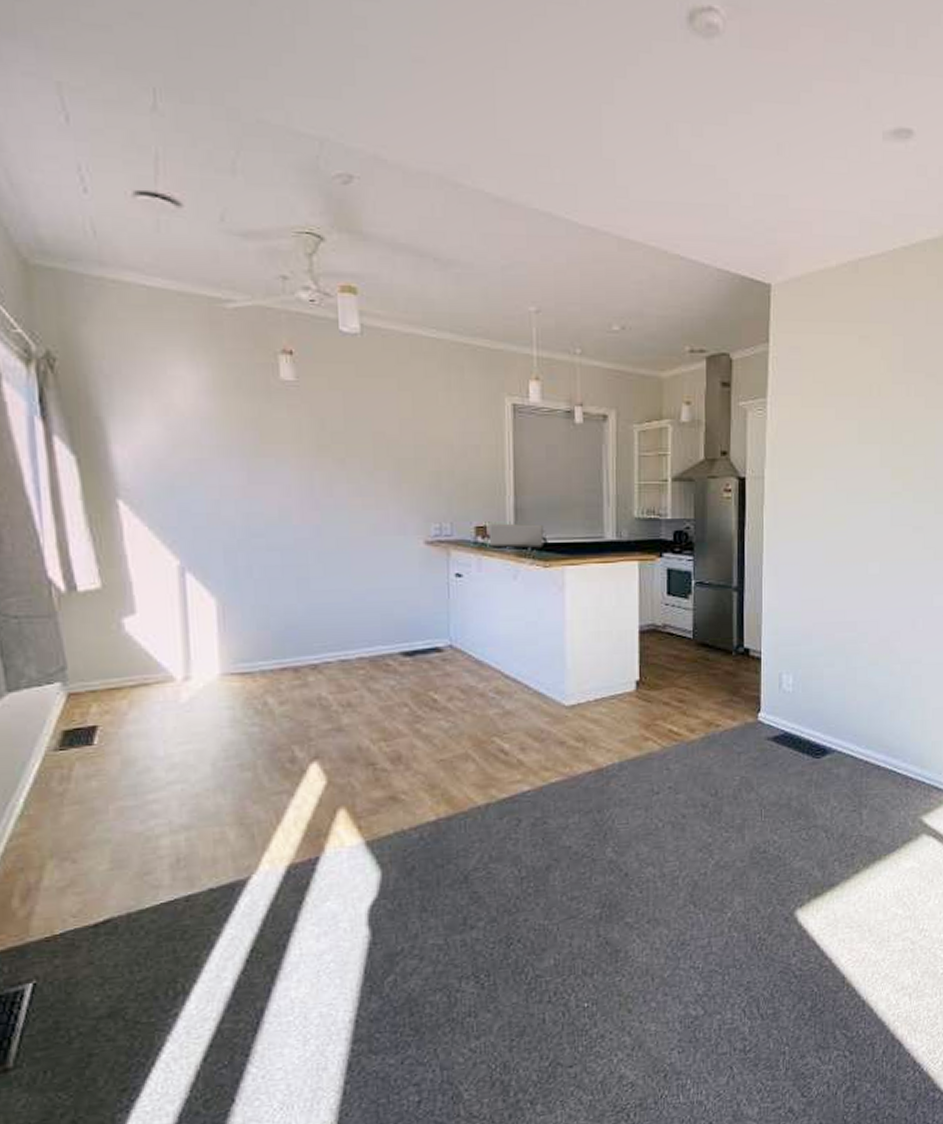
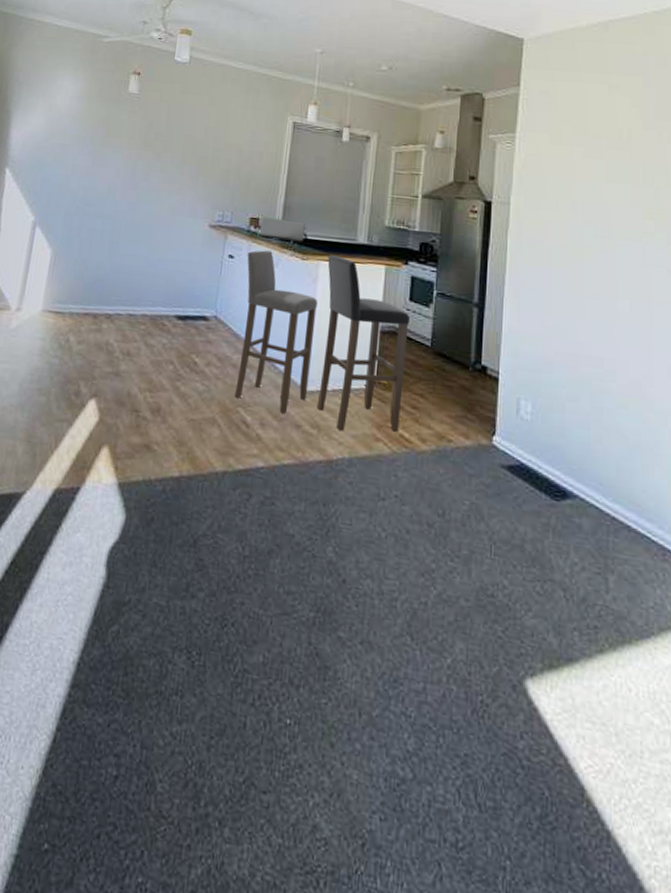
bar stool: none [478,562,568,734] -> present [235,250,317,414]
bar stool: none [574,557,670,739] -> present [316,255,411,432]

